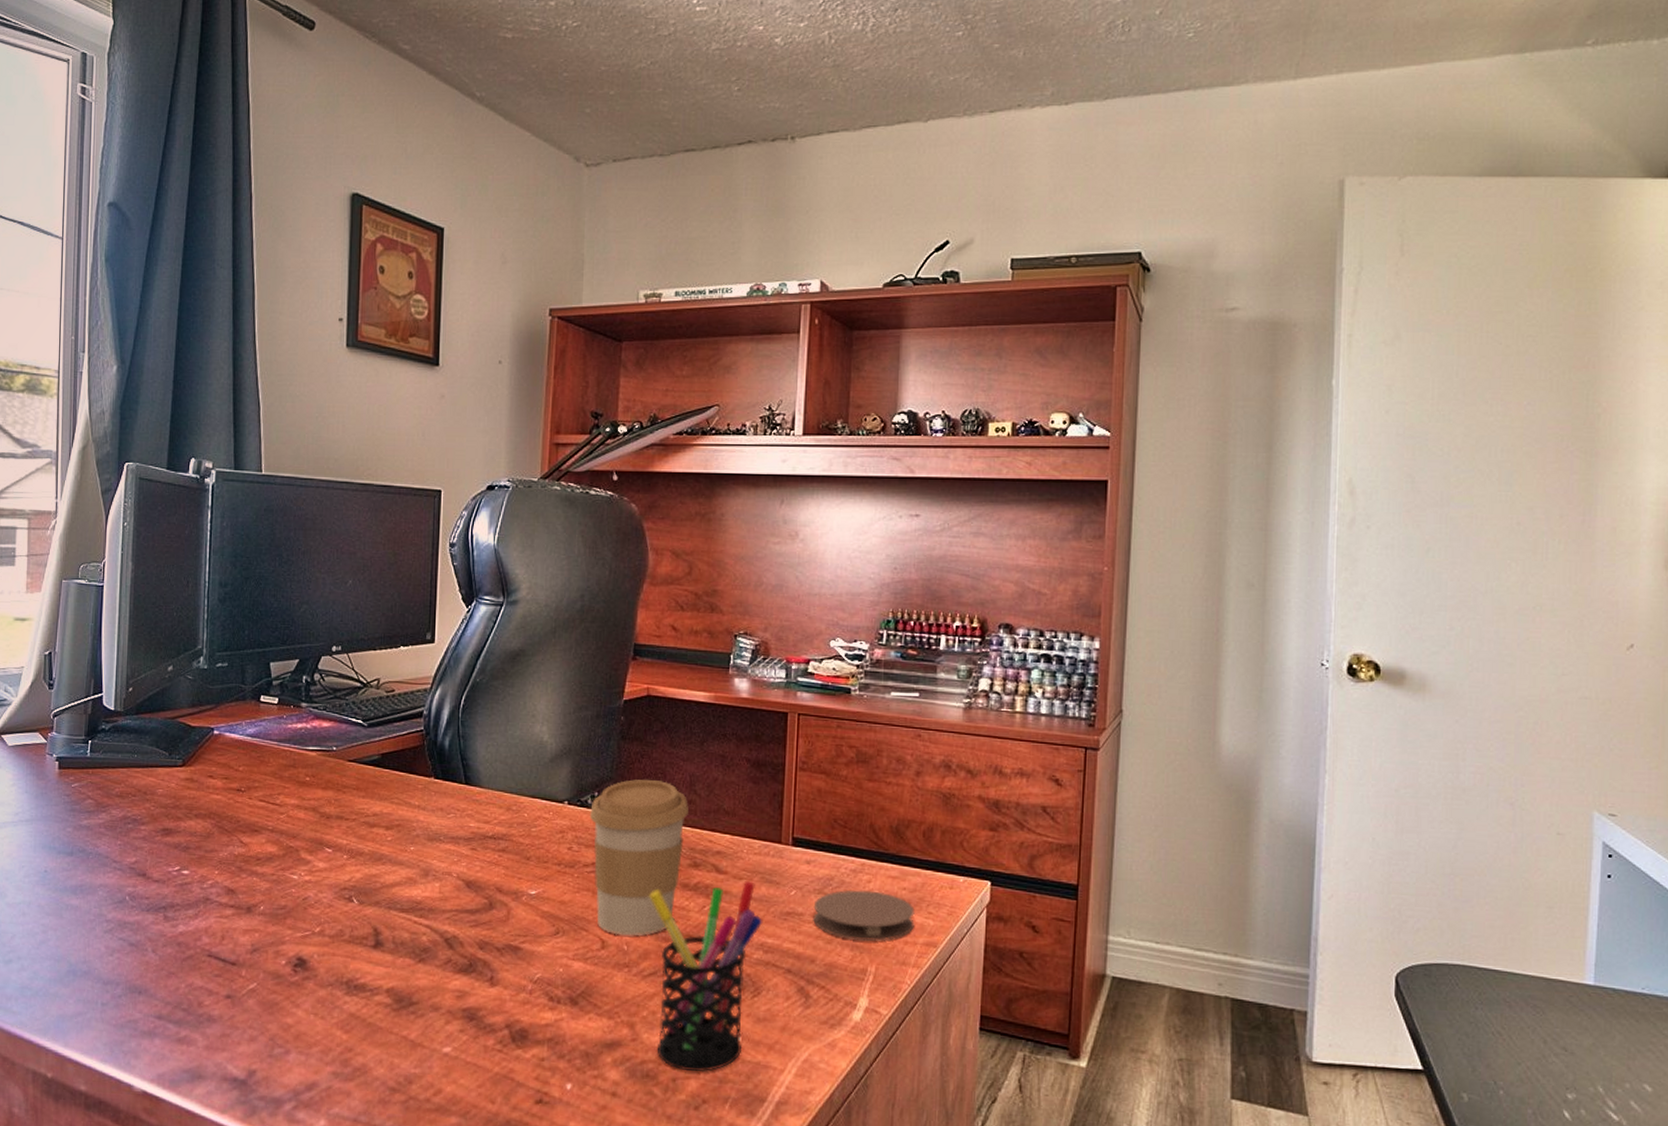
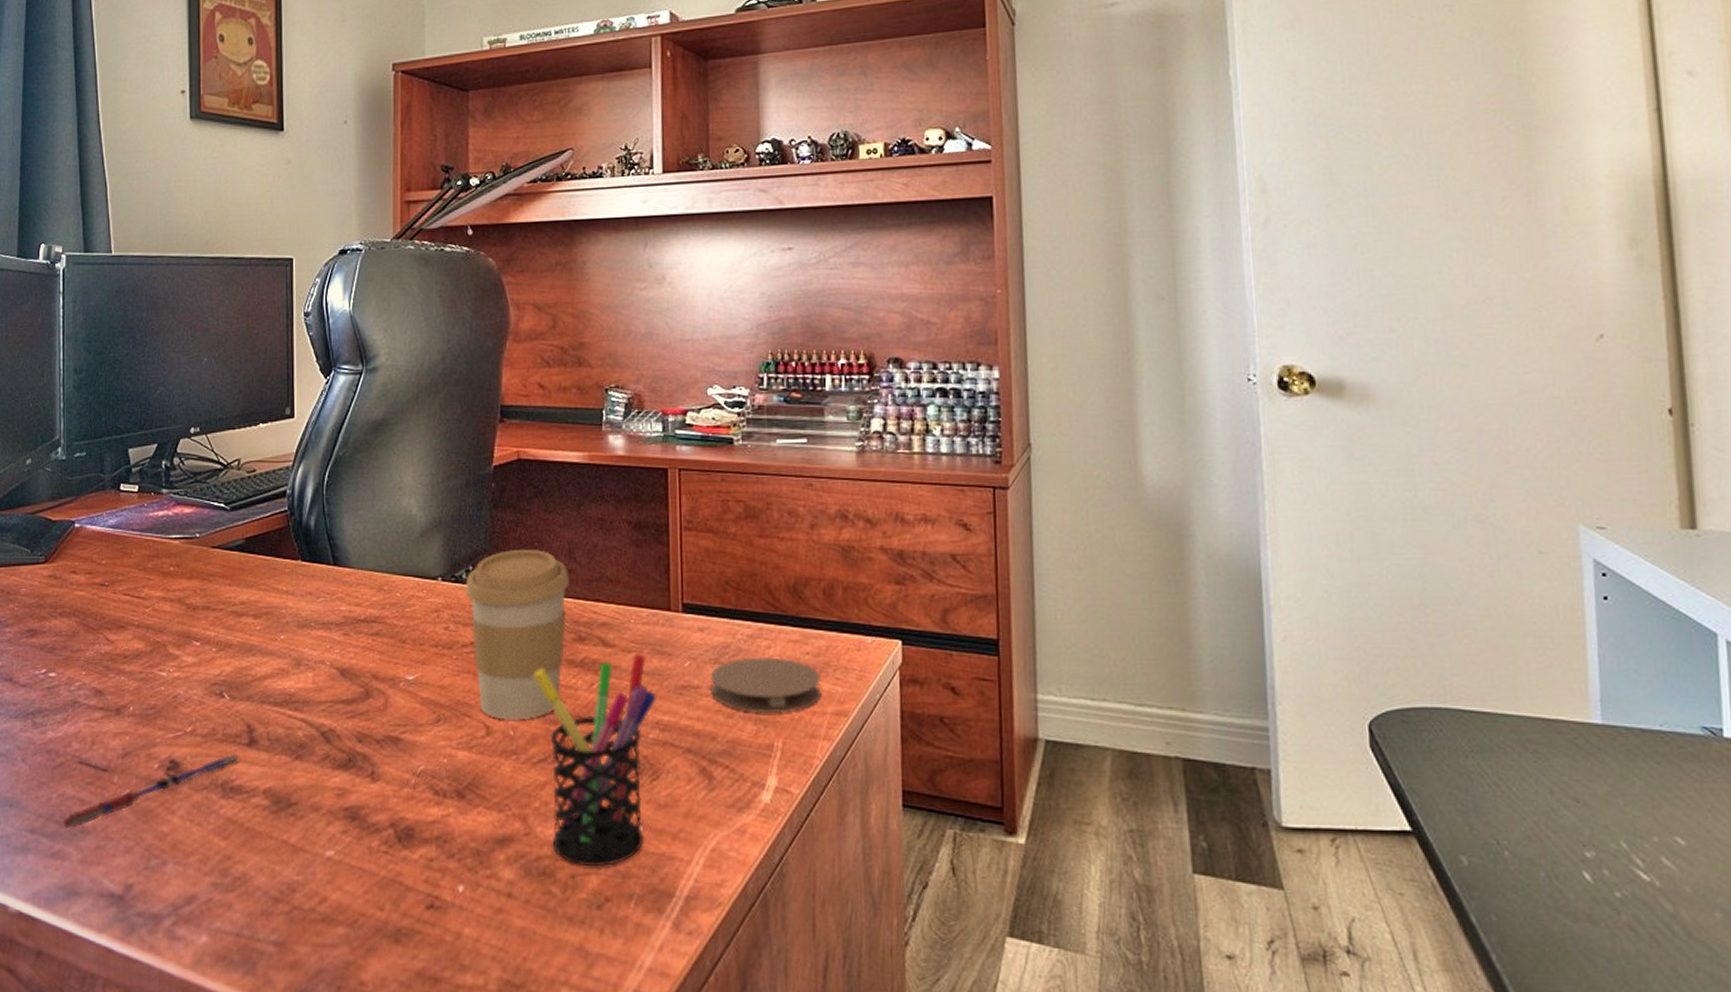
pen: none [189,954,364,1017] -> present [61,753,239,829]

